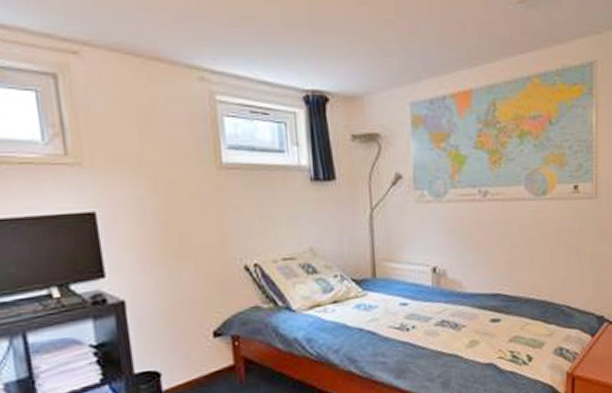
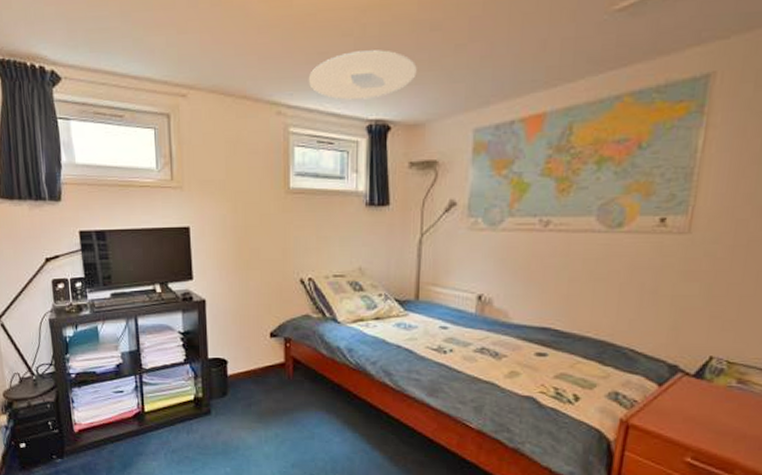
ceiling light: none [234,17,349,68] -> present [309,50,417,100]

